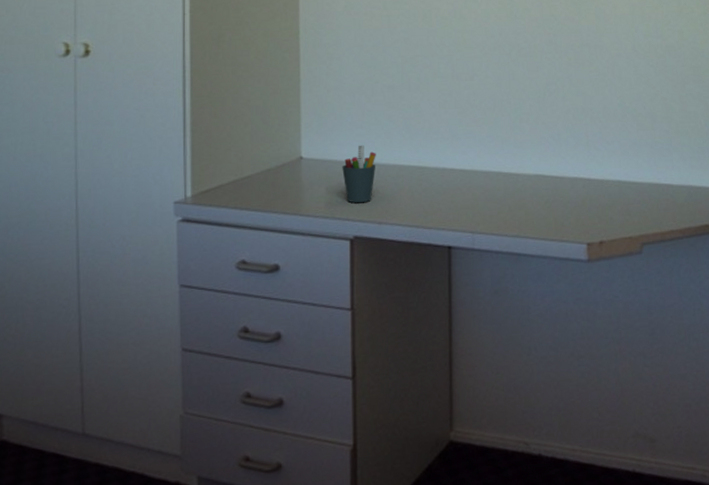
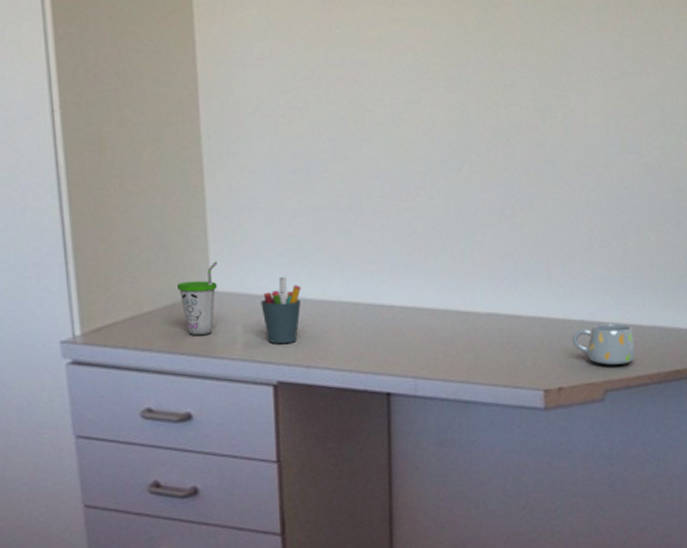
cup: none [274,132,308,196] -> present [177,261,219,335]
mug: none [610,183,668,221] -> present [572,323,636,366]

